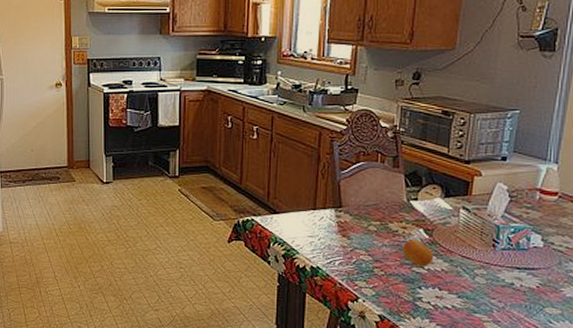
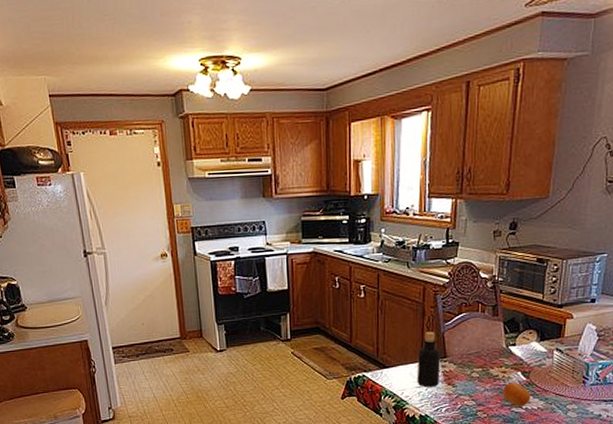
bottle: none [309,179,335,238] -> present [417,332,440,387]

